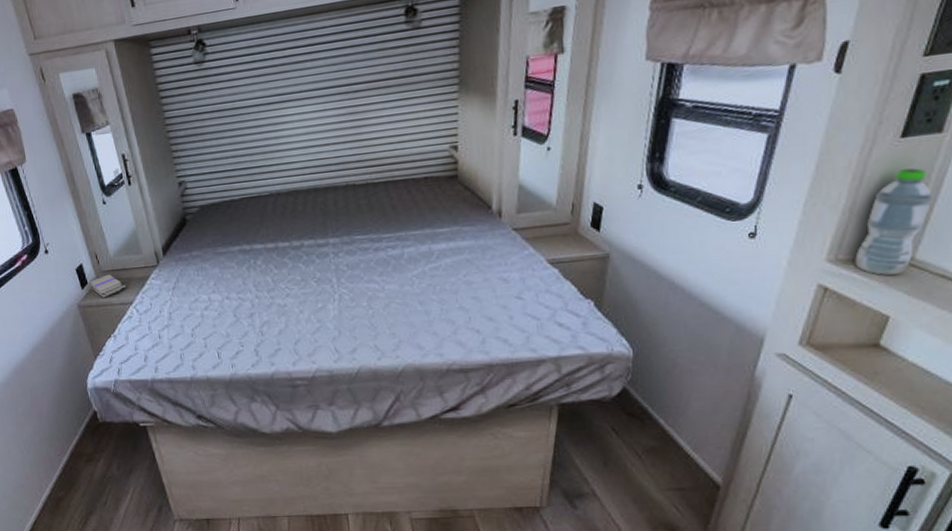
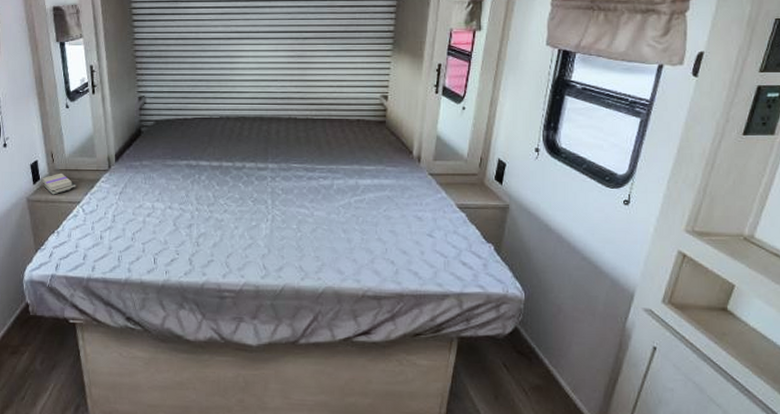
water bottle: present [855,168,933,276] -> none [707,161,768,250]

